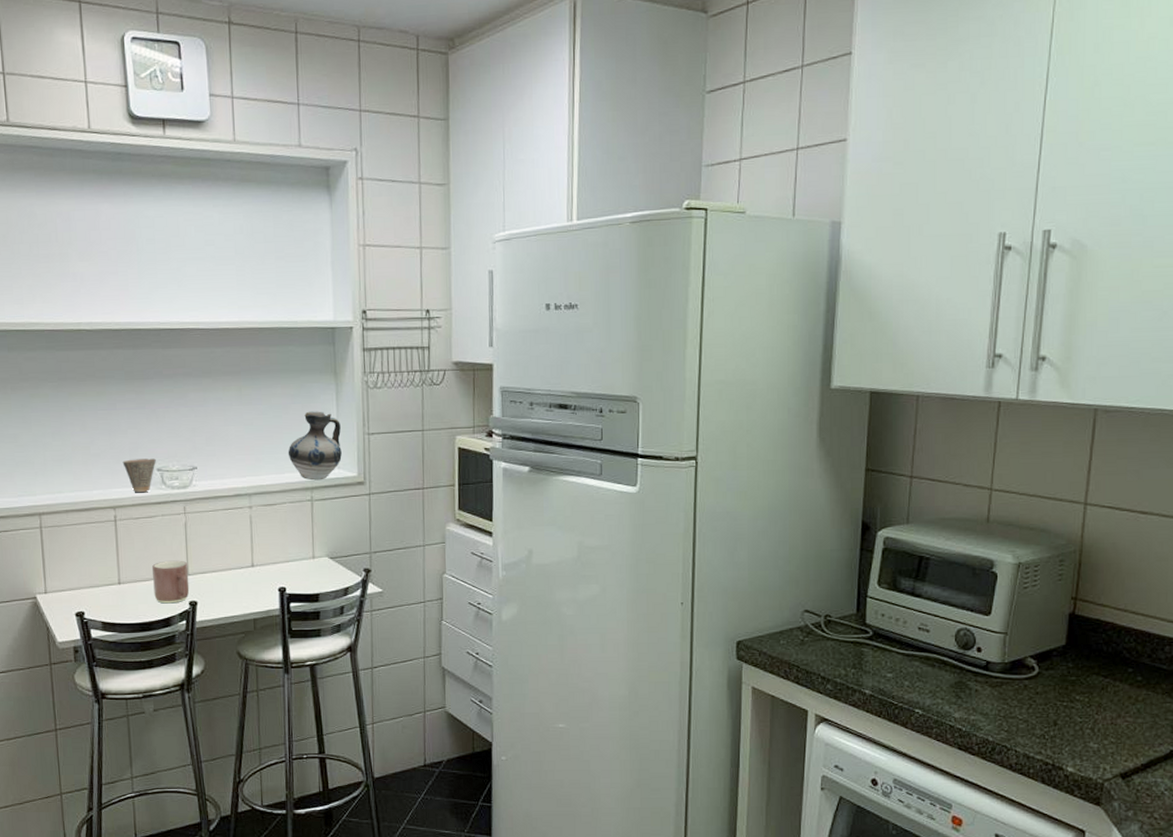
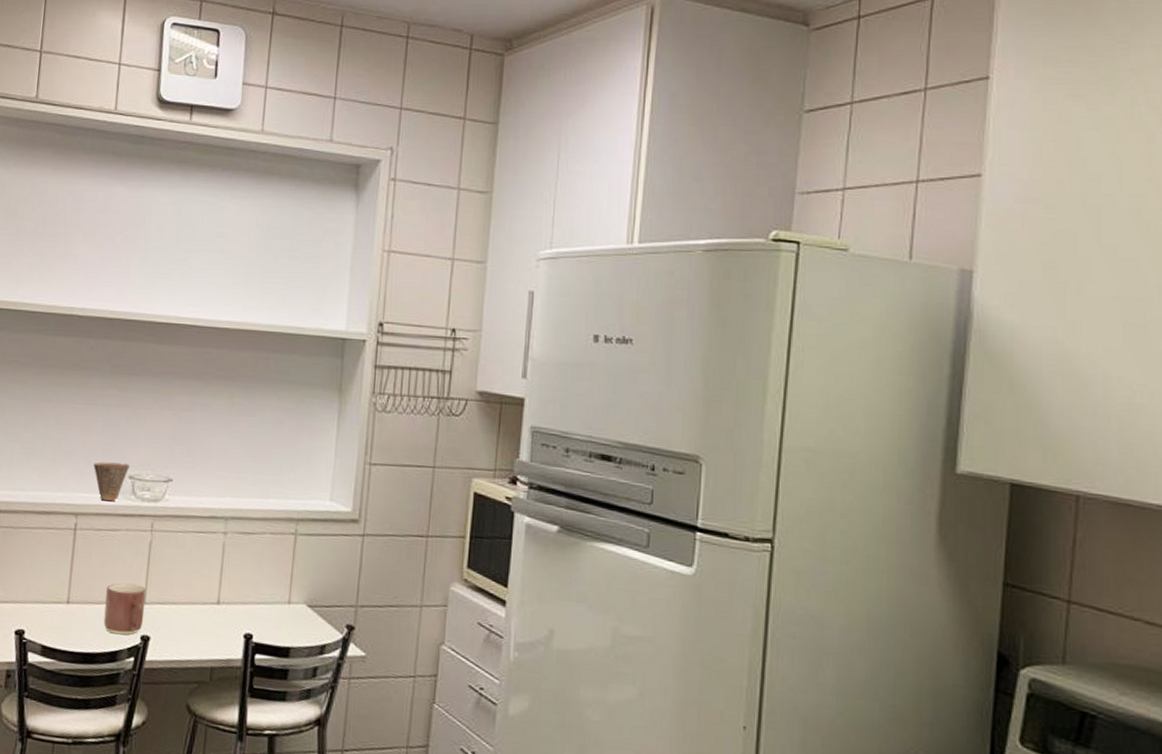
ceramic jug: present [288,411,342,481] -> none [275,430,339,512]

